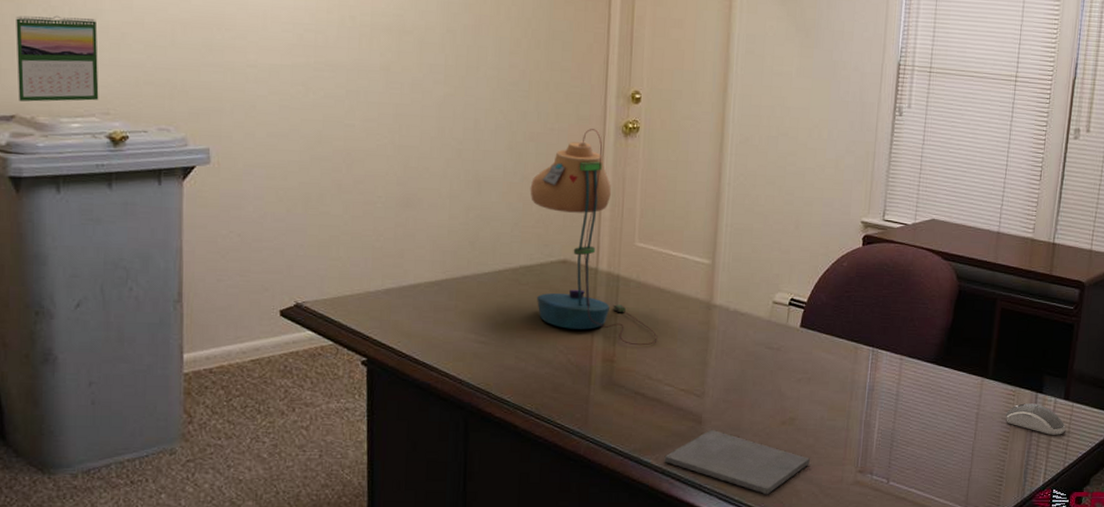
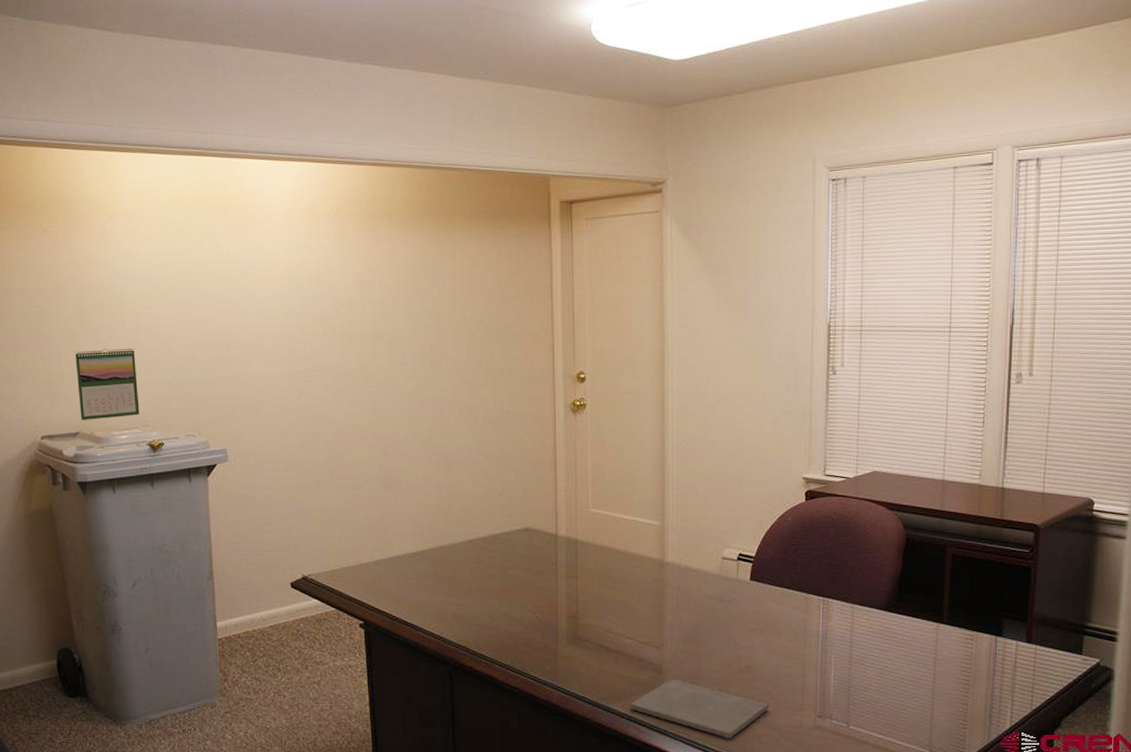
desk lamp: present [530,129,658,346] -> none [492,409,616,603]
computer mouse: present [1005,403,1065,435] -> none [964,647,1030,678]

